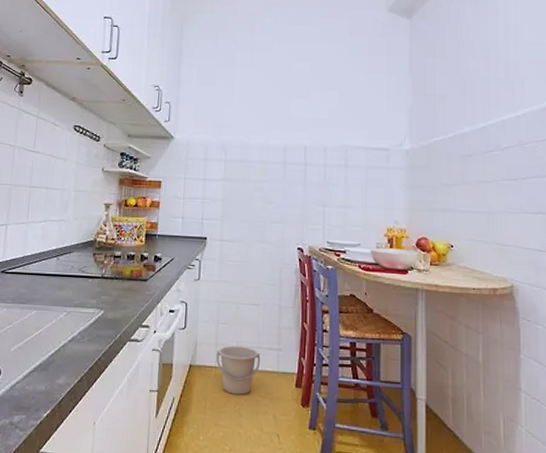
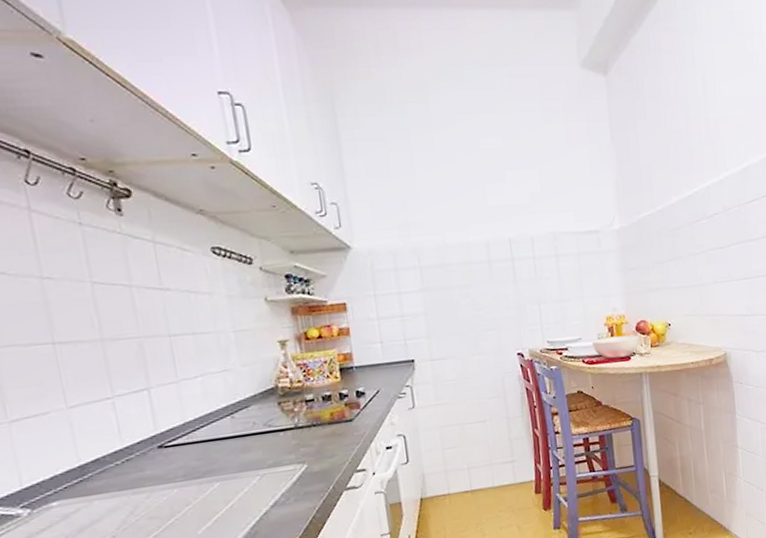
bucket: present [216,345,261,395] -> none [448,466,497,517]

